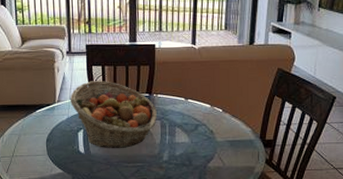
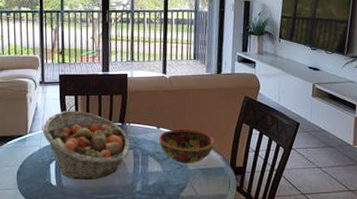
bowl: none [187,100,244,135] -> present [159,128,215,163]

